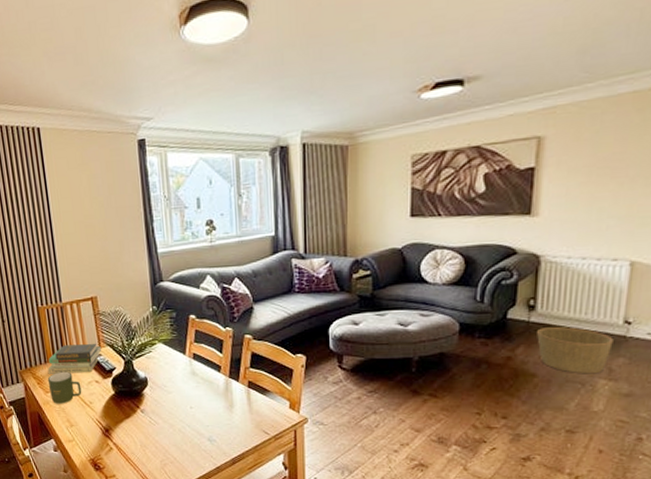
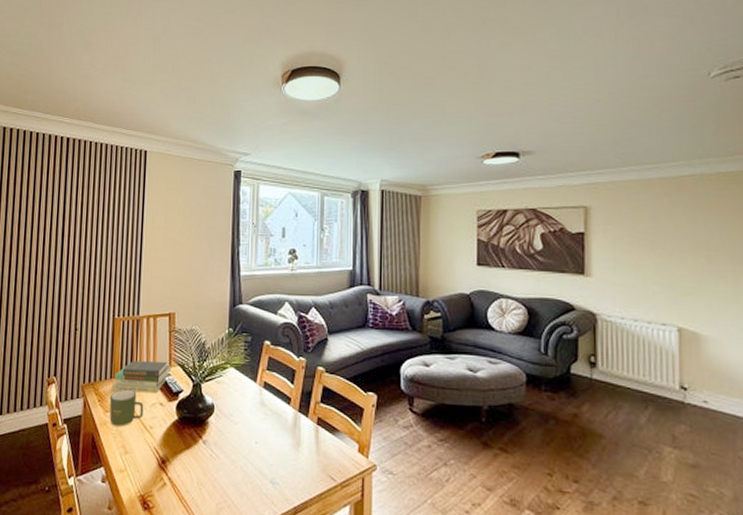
basket: present [537,327,614,374] -> none [600,386,673,440]

